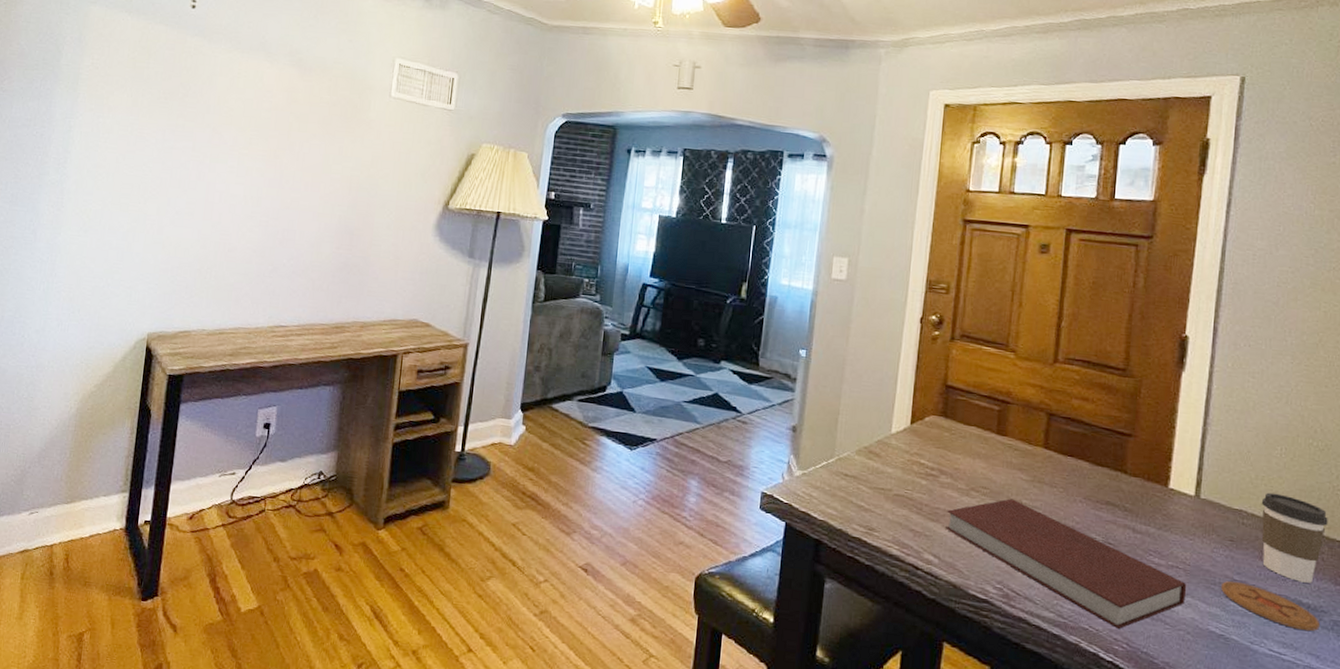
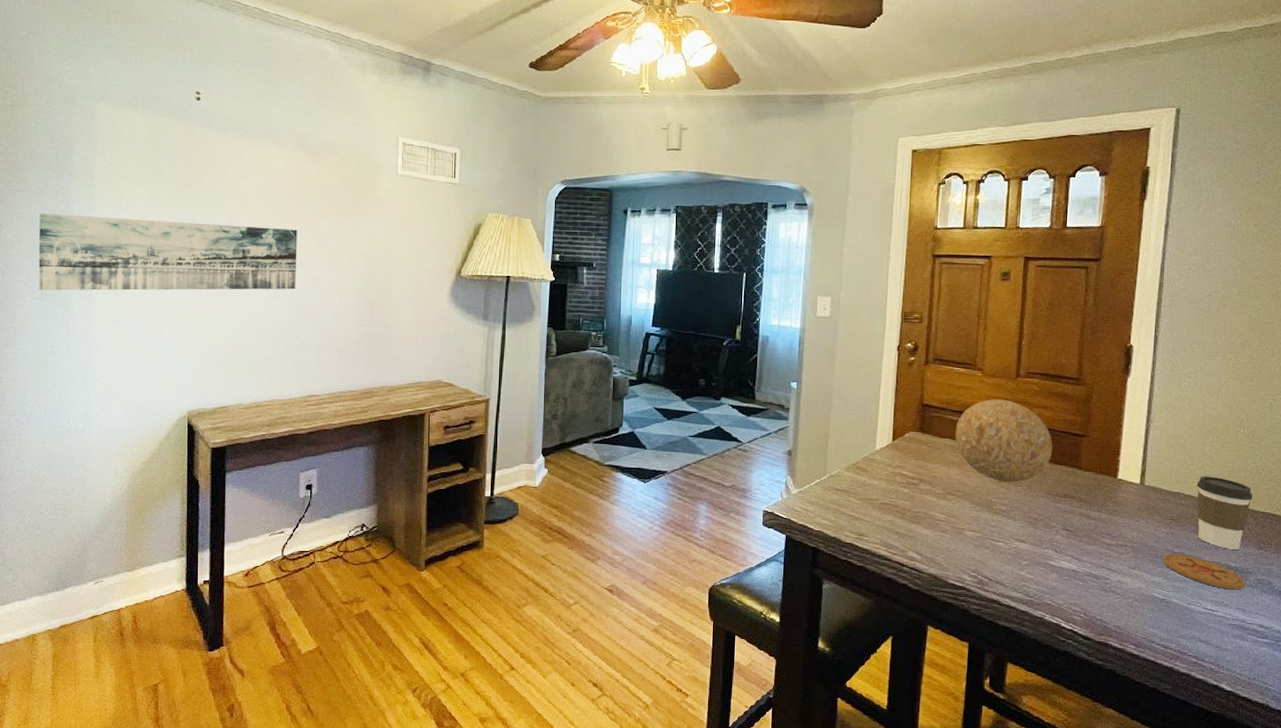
wall art: none [9,113,282,211] -> present [38,212,298,291]
notebook: present [945,498,1187,630] -> none [926,499,1134,602]
decorative ball: none [982,385,1094,483] -> present [955,399,1053,483]

